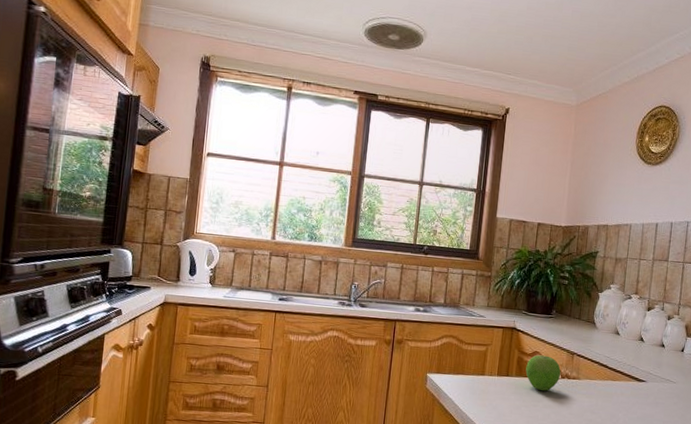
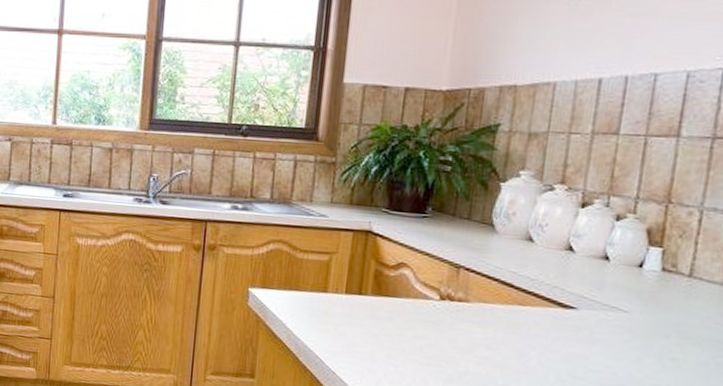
fruit: present [525,355,561,391] -> none [386,267,440,316]

